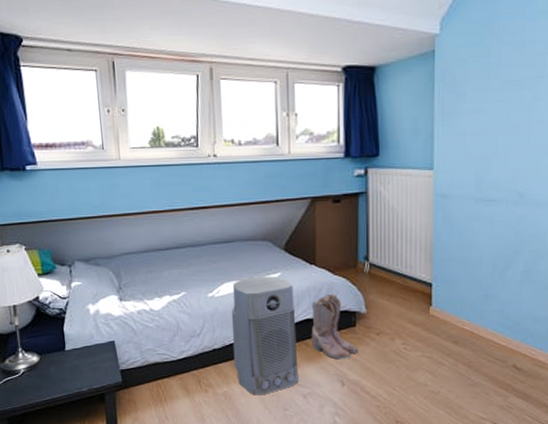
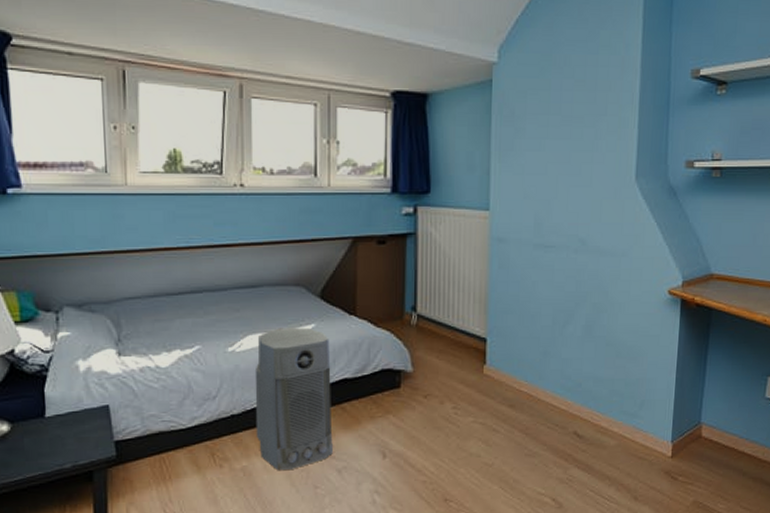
boots: present [311,294,358,360] -> none [348,349,403,427]

